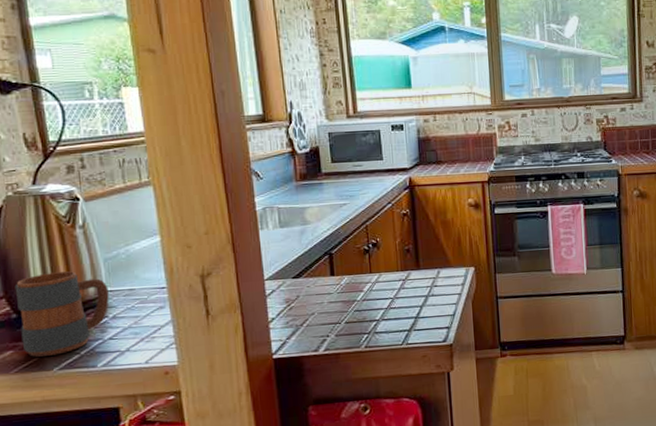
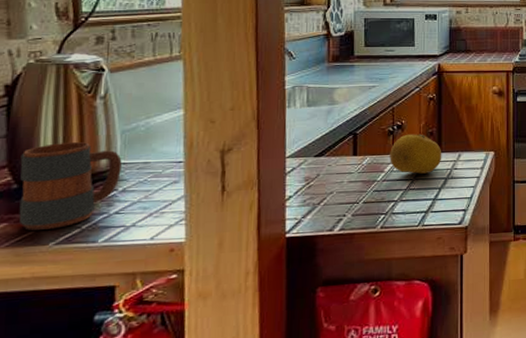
fruit: none [367,251,421,292] -> present [390,134,442,174]

